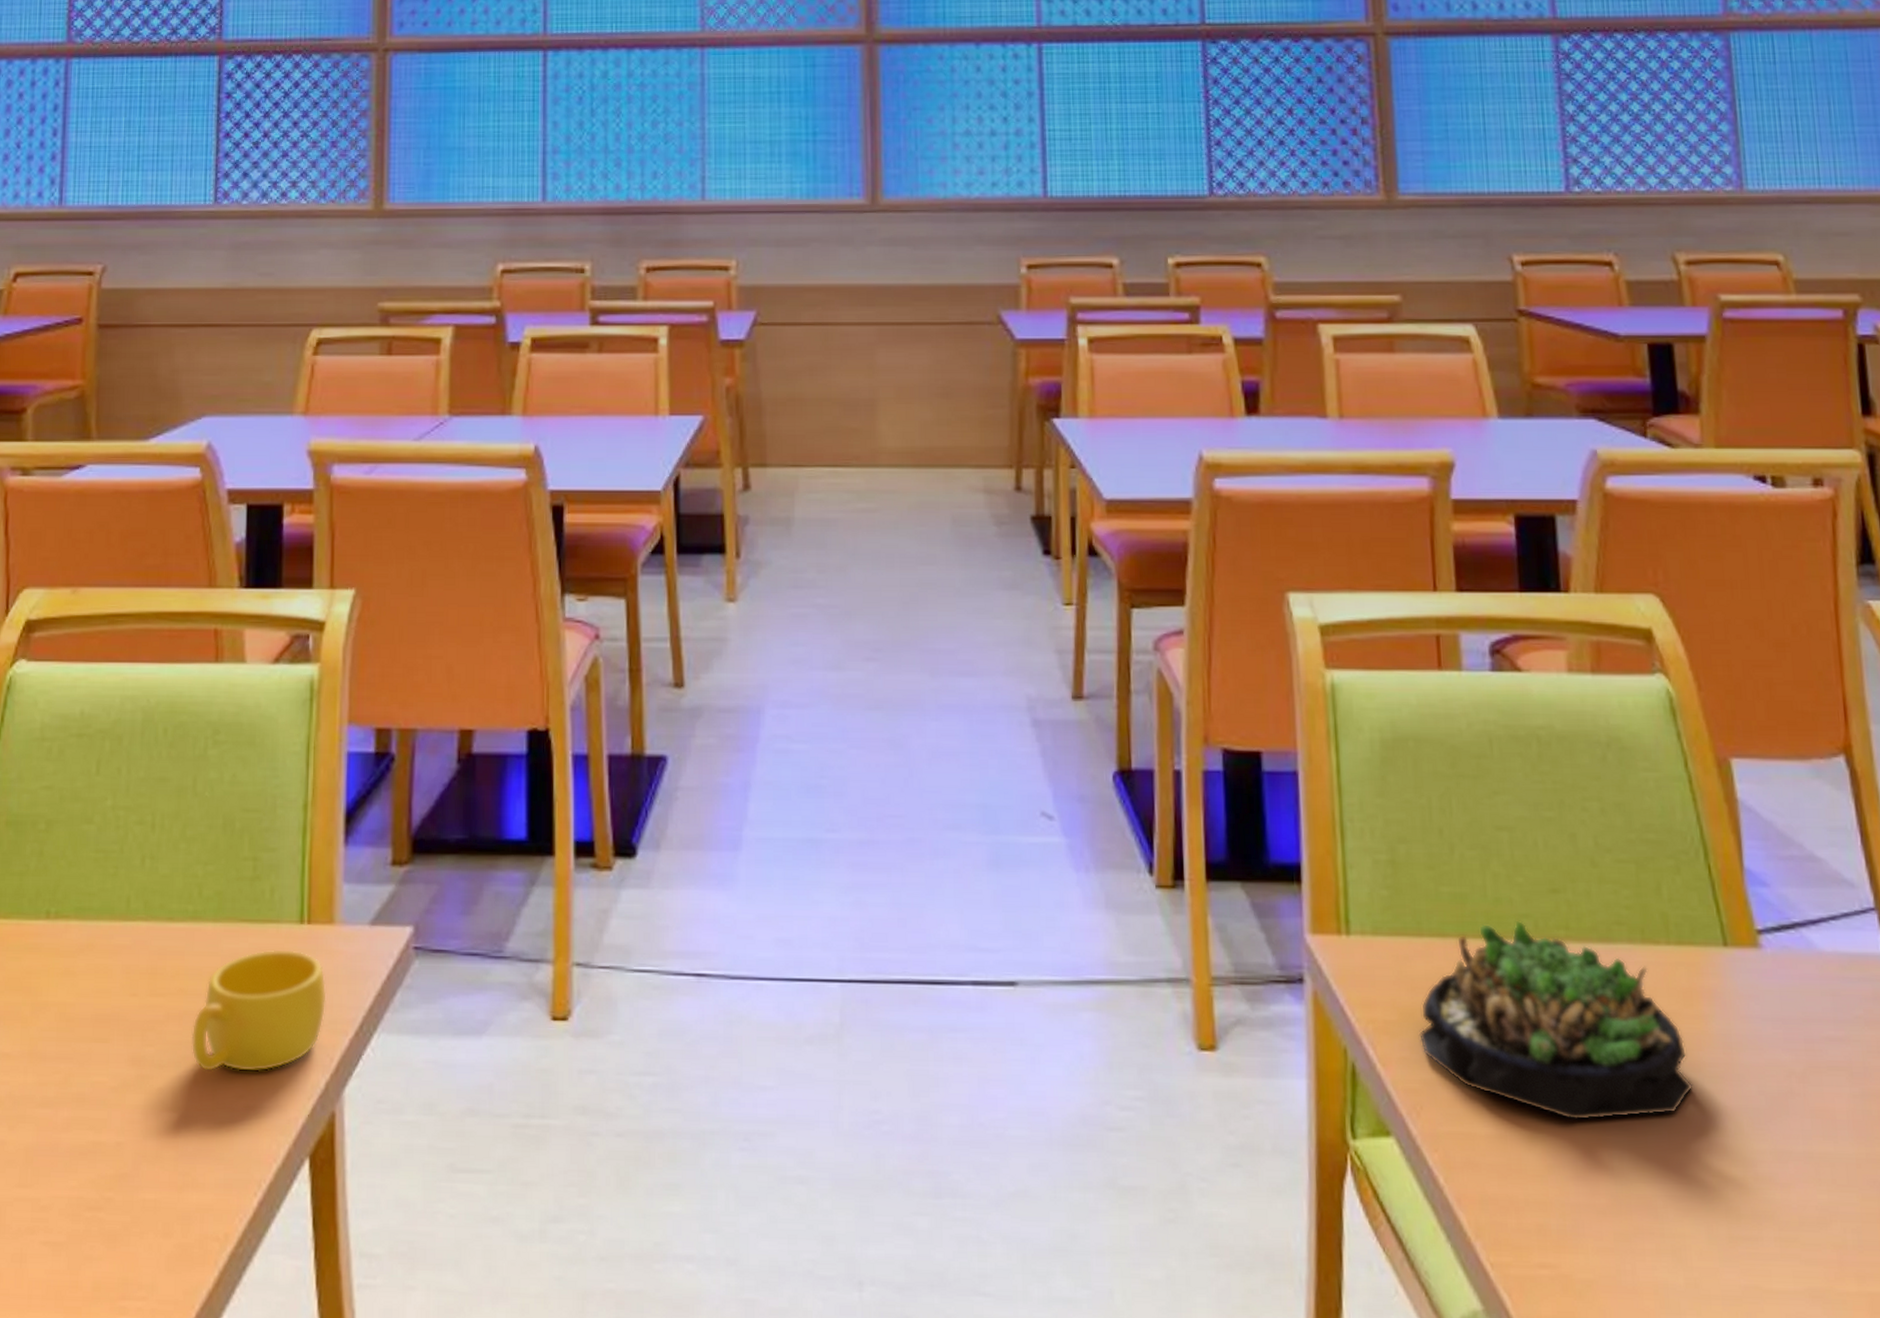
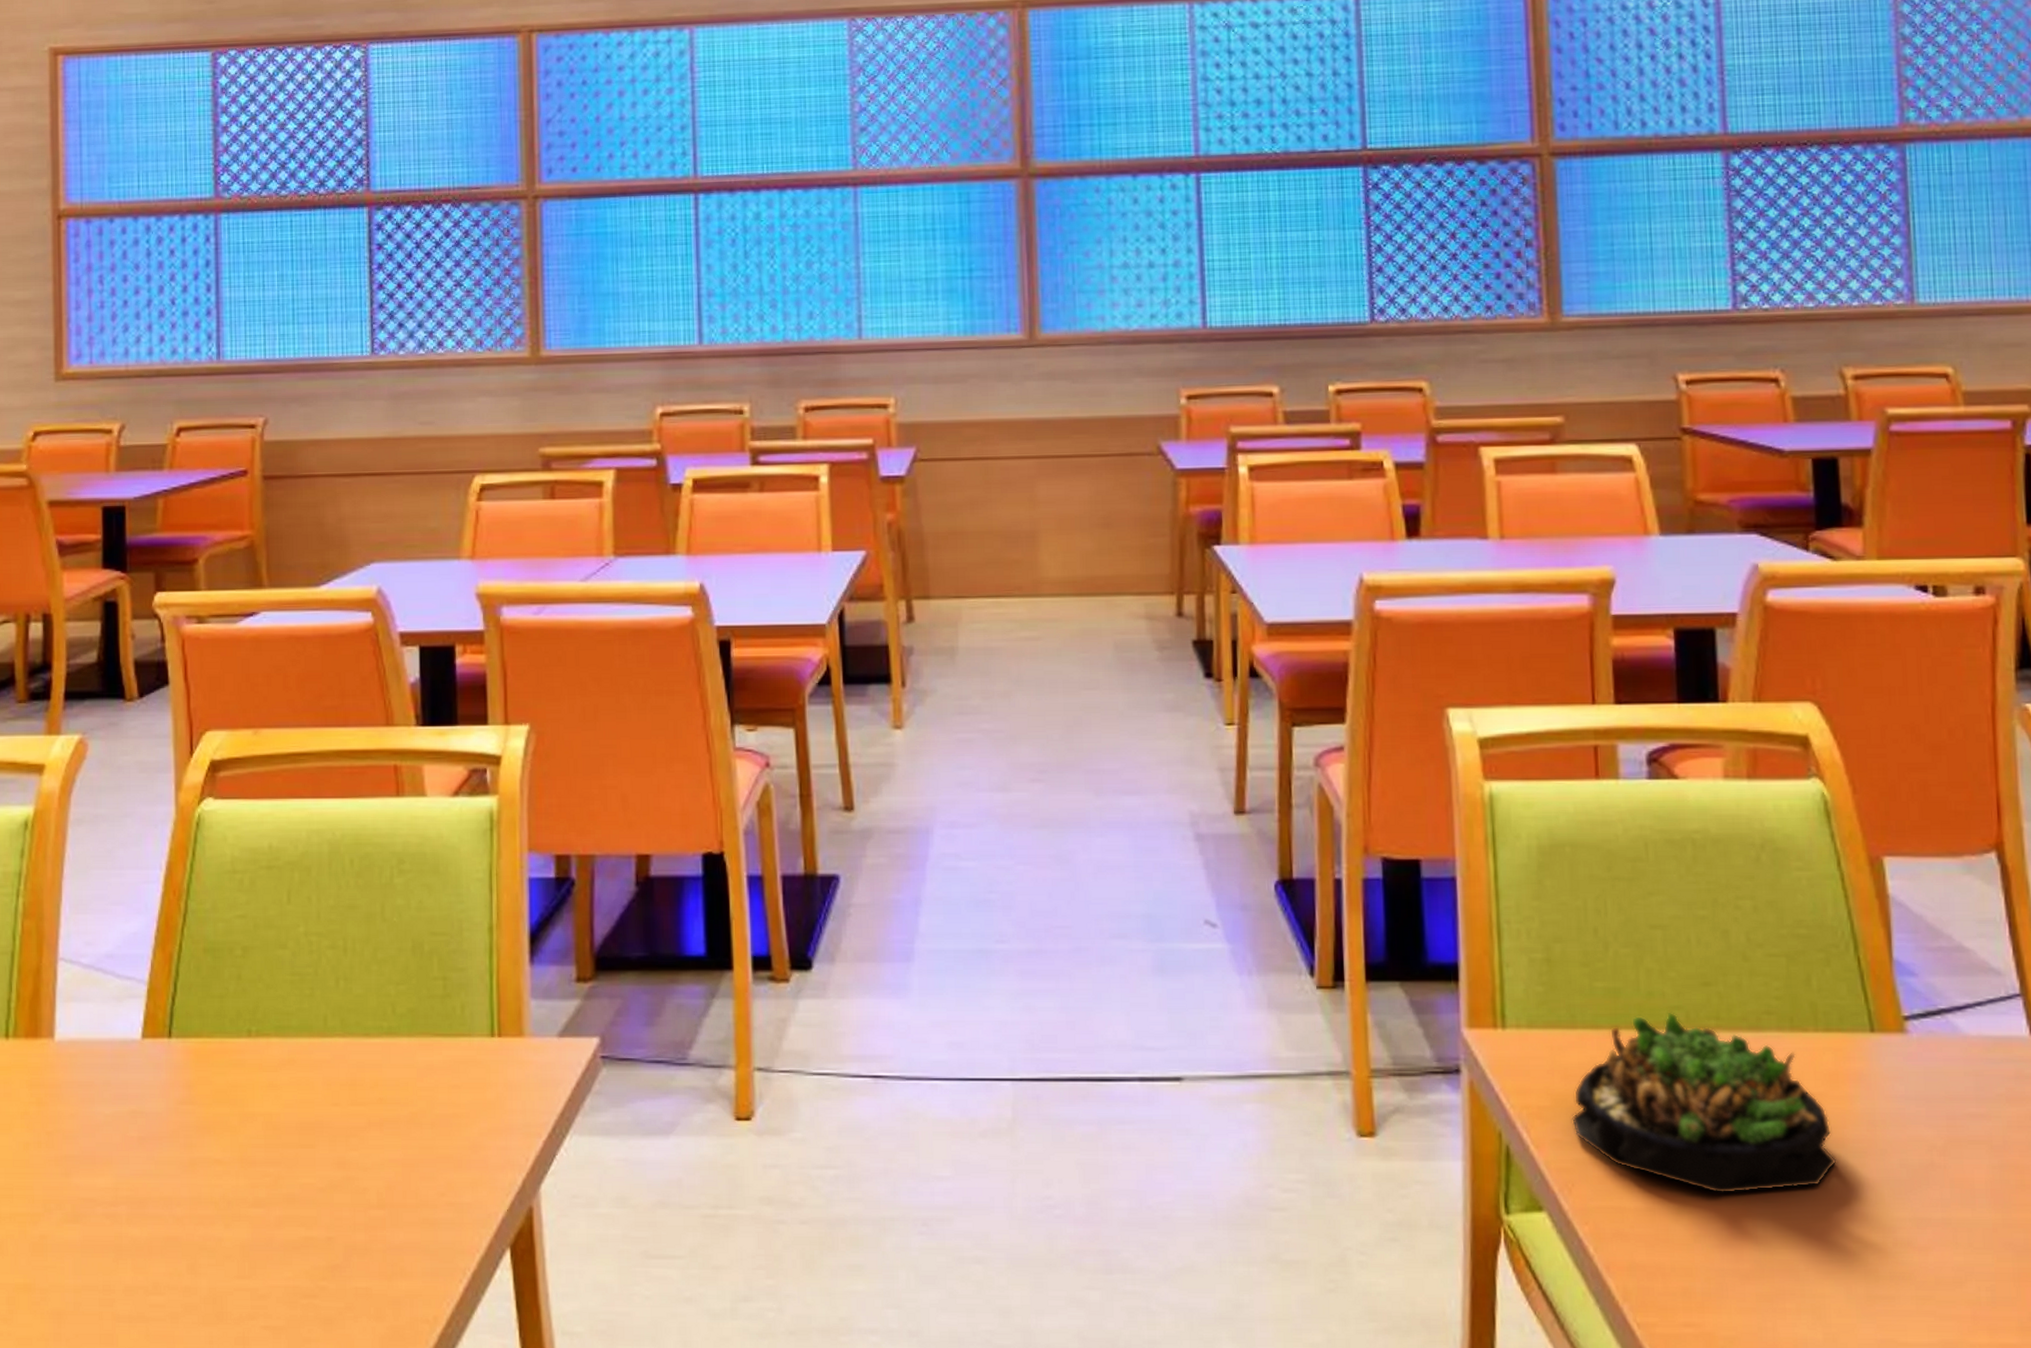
cup: present [191,949,327,1073] -> none [392,1061,520,1173]

